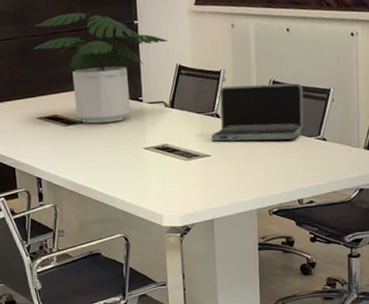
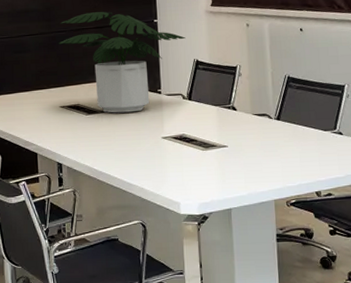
laptop: present [211,83,305,142] -> none [228,79,320,133]

